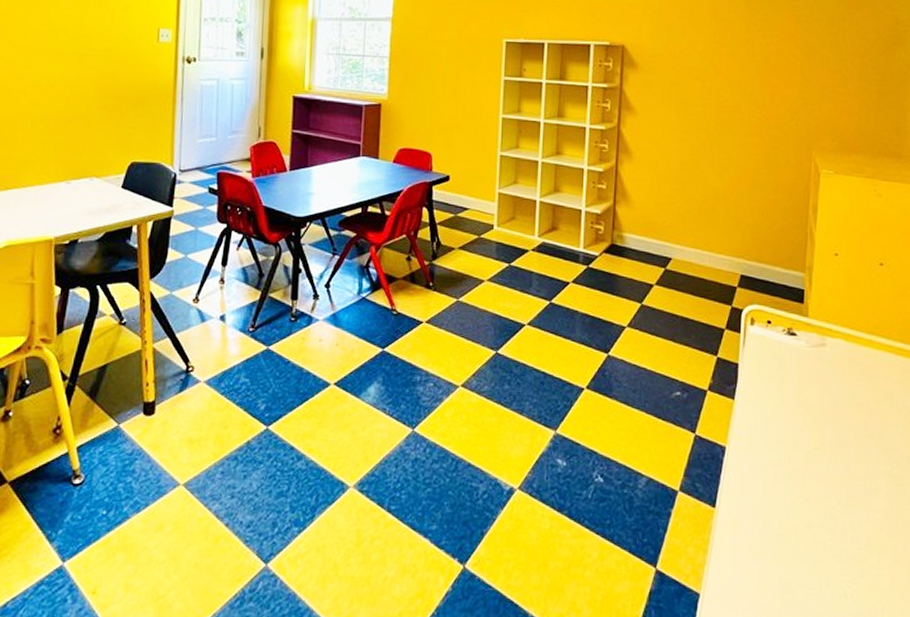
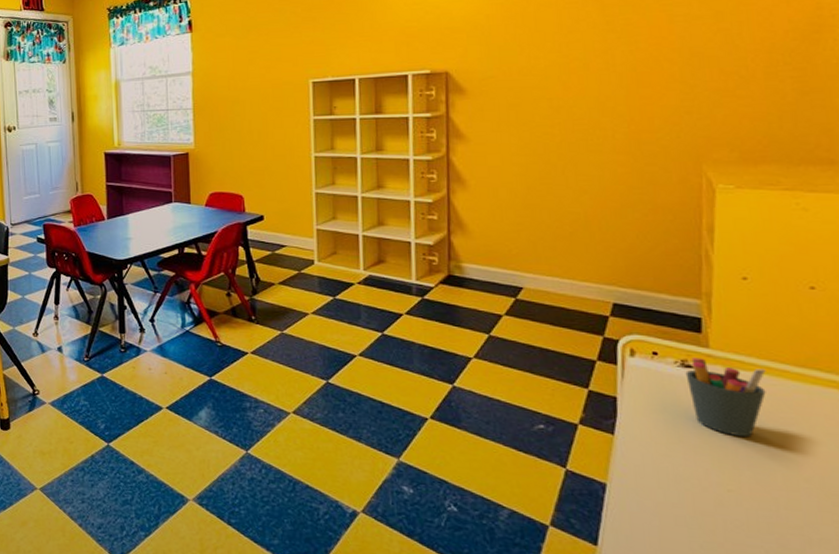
pen holder: none [790,326,847,399] -> present [685,357,766,438]

